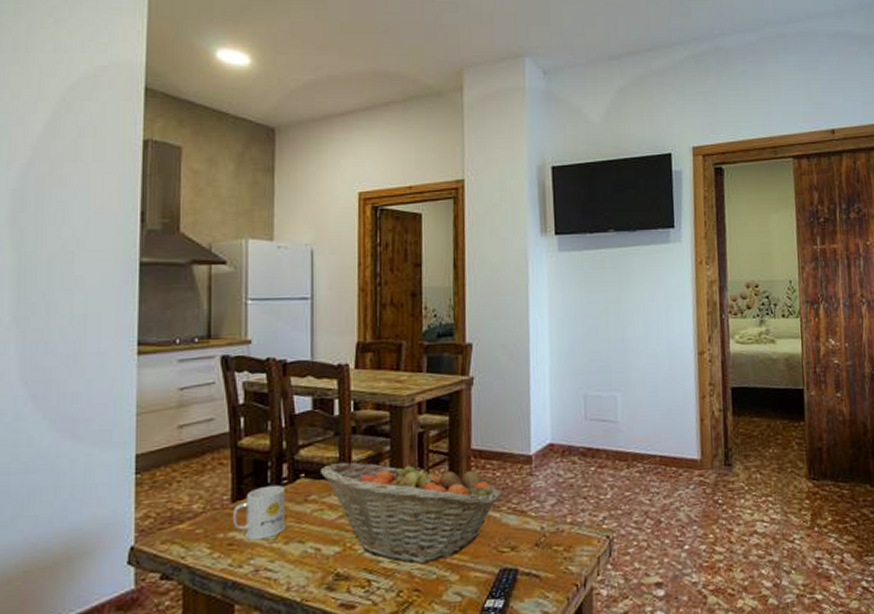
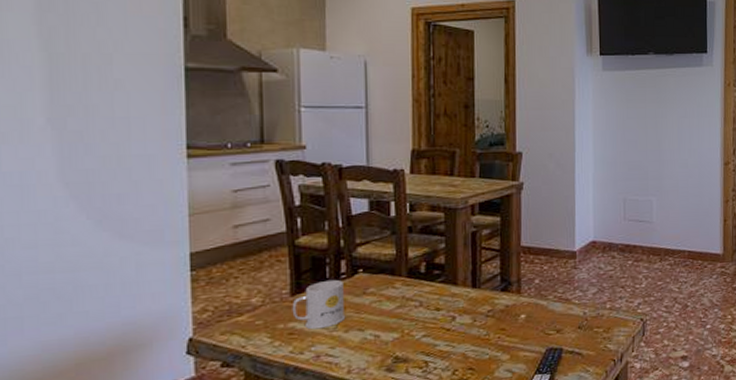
fruit basket: present [321,460,502,563] -> none [379,256,548,346]

